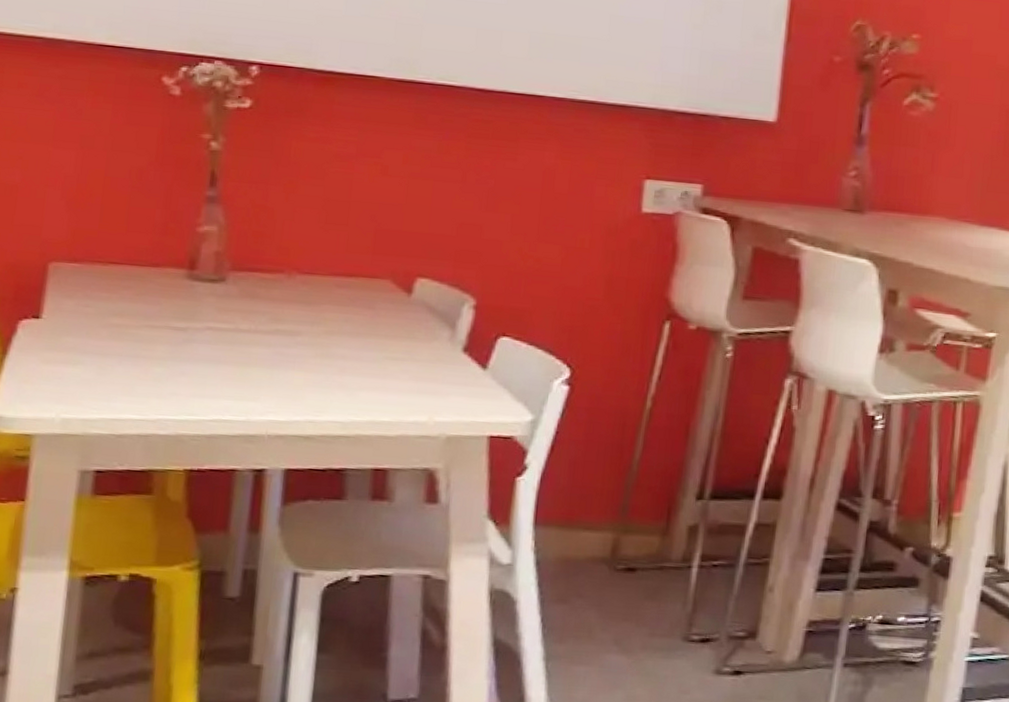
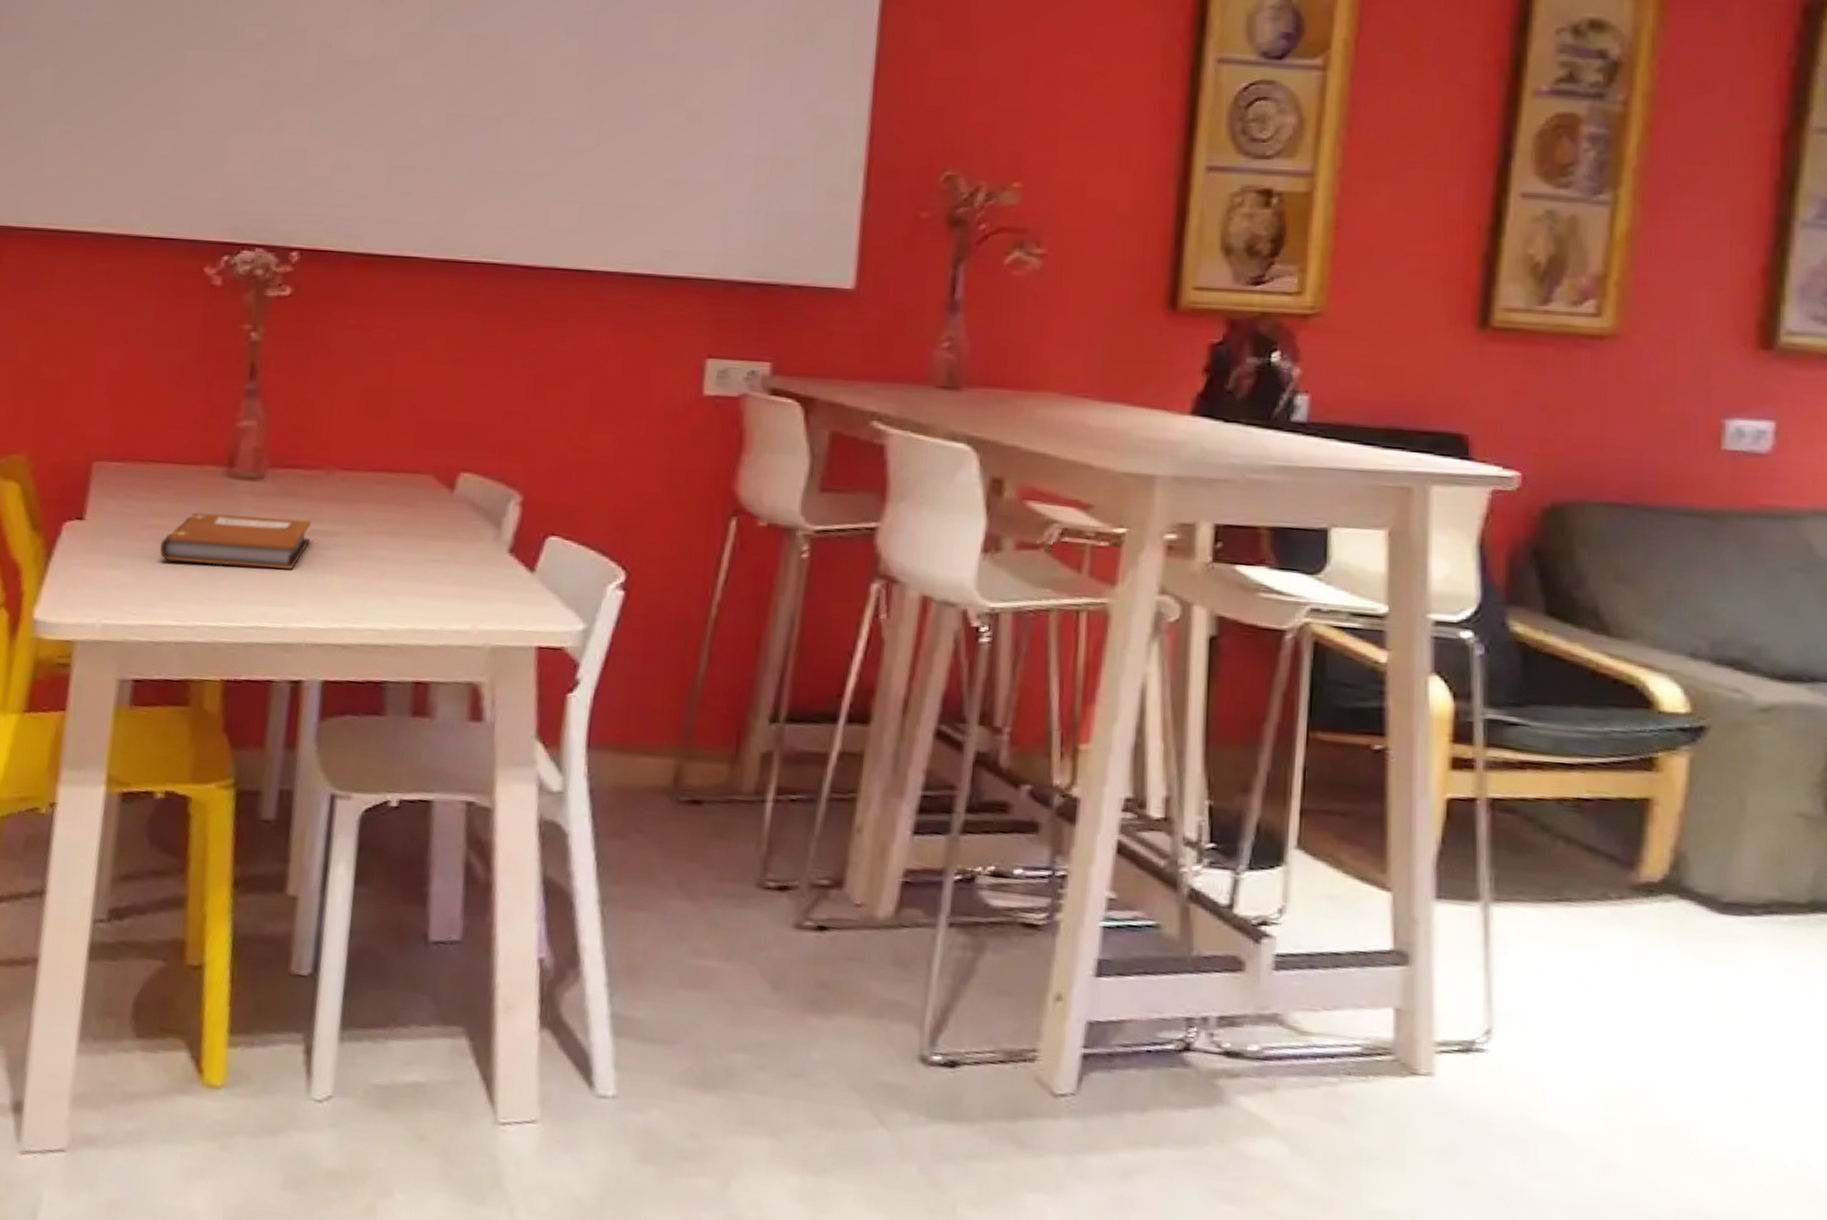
notebook: none [120,312,273,366] -> present [159,512,311,569]

